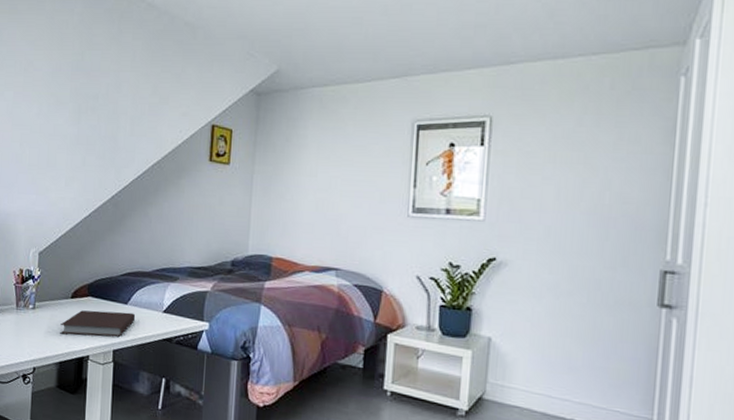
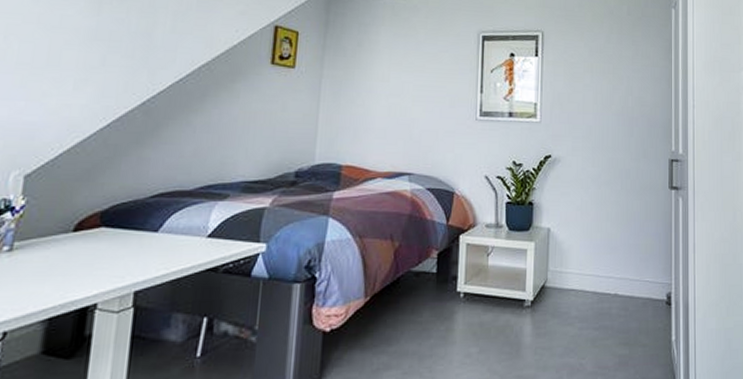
notebook: present [60,310,136,338] -> none [52,242,170,280]

